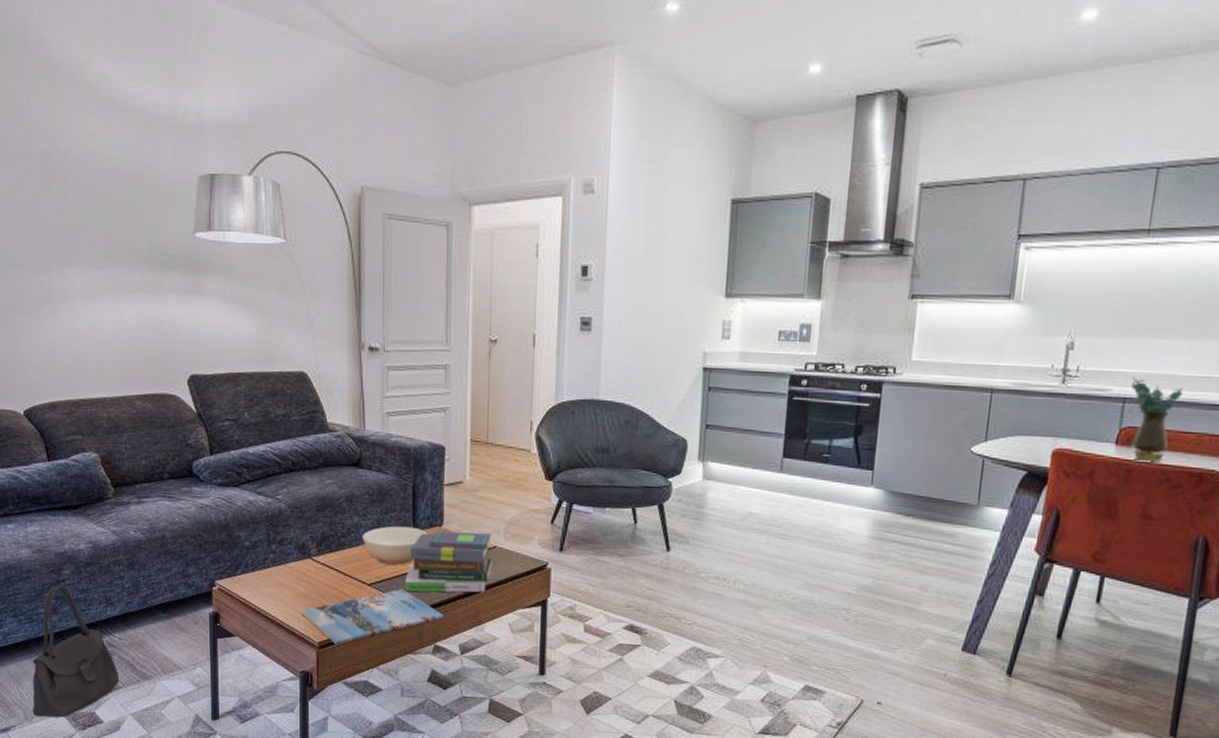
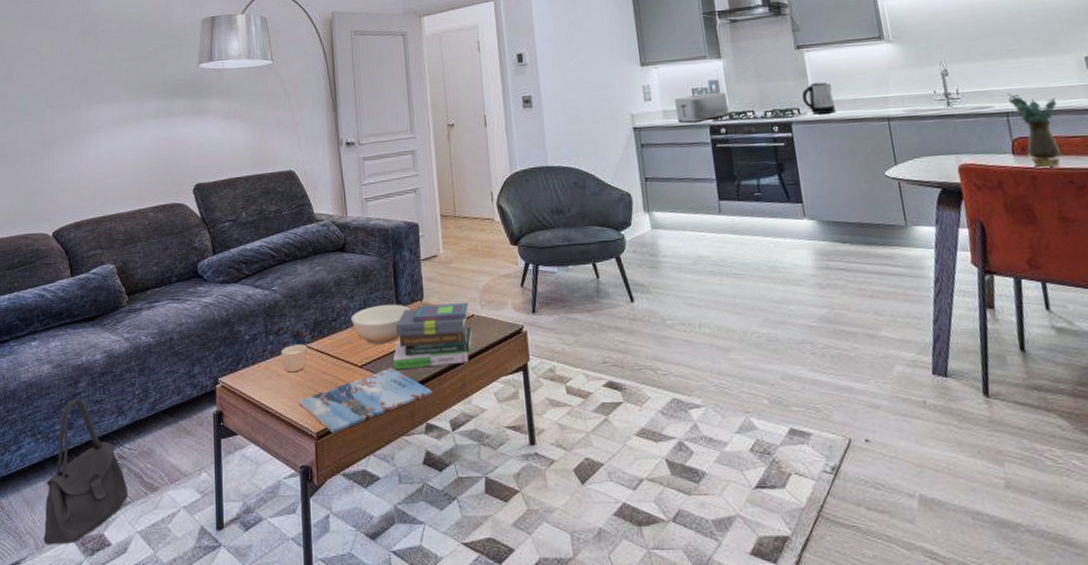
candle: none [283,556,313,583] -> present [280,344,307,373]
toaster: none [755,337,817,371] -> present [675,92,730,124]
kettle: none [902,340,940,377] -> present [801,82,836,114]

